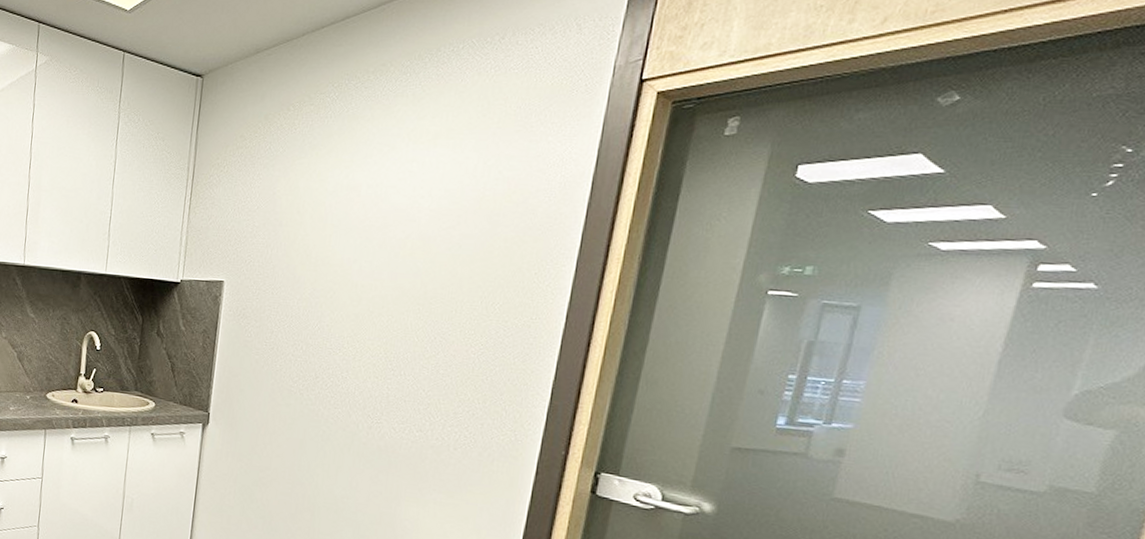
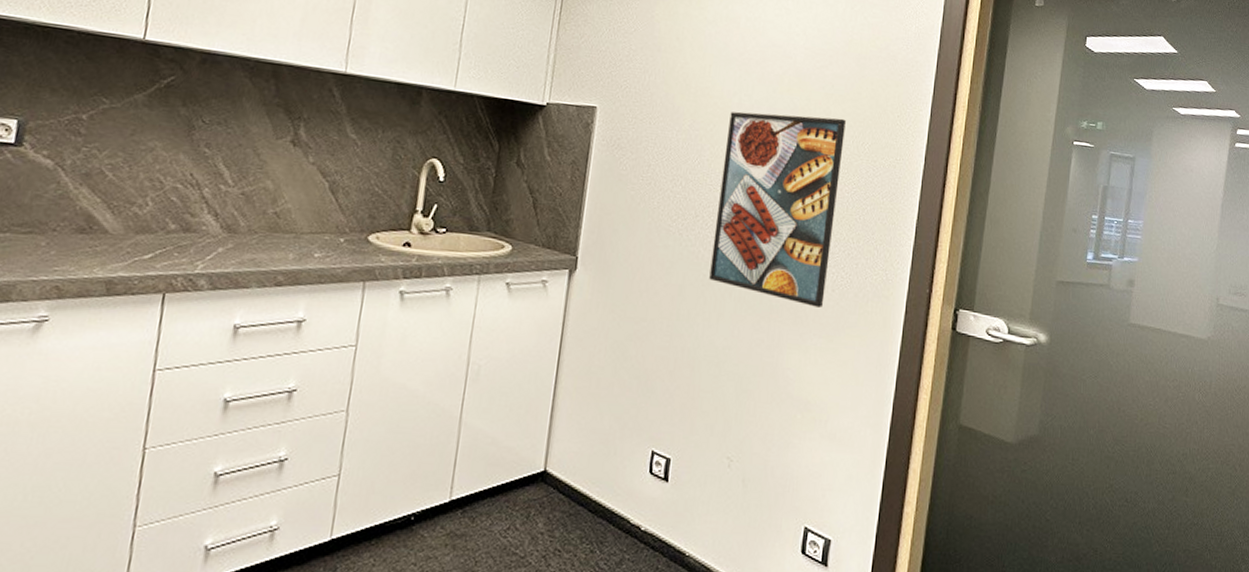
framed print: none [328,278,474,465] -> present [709,111,846,308]

